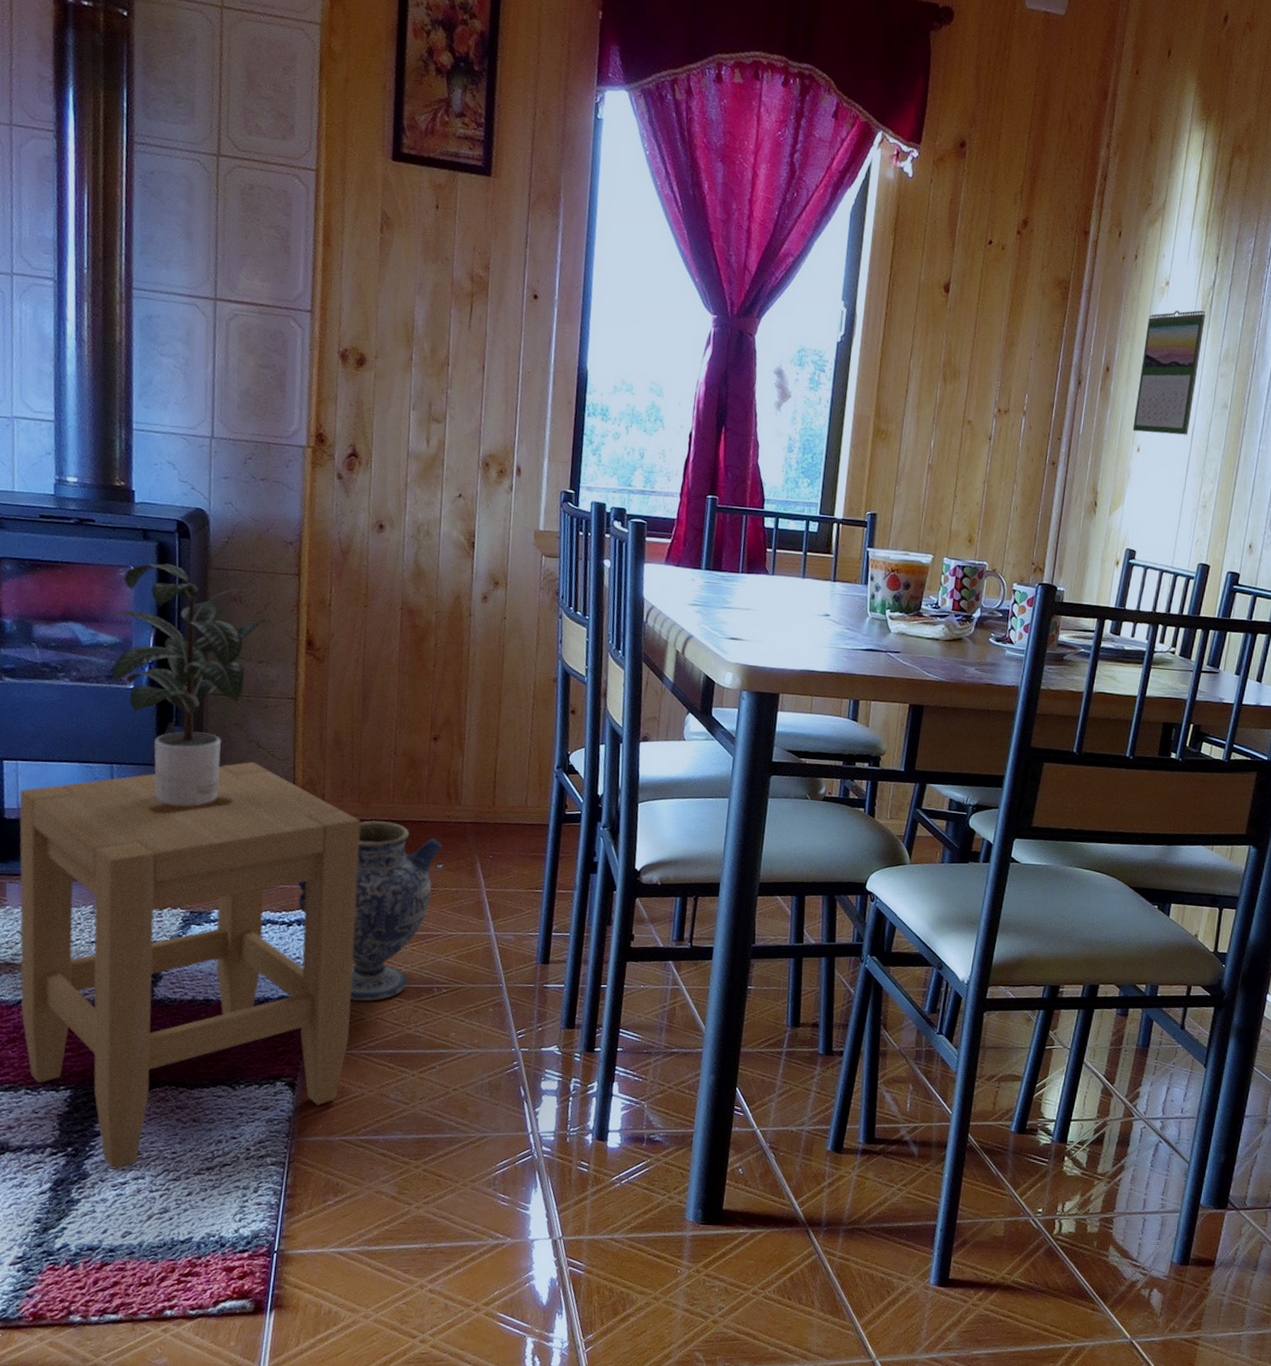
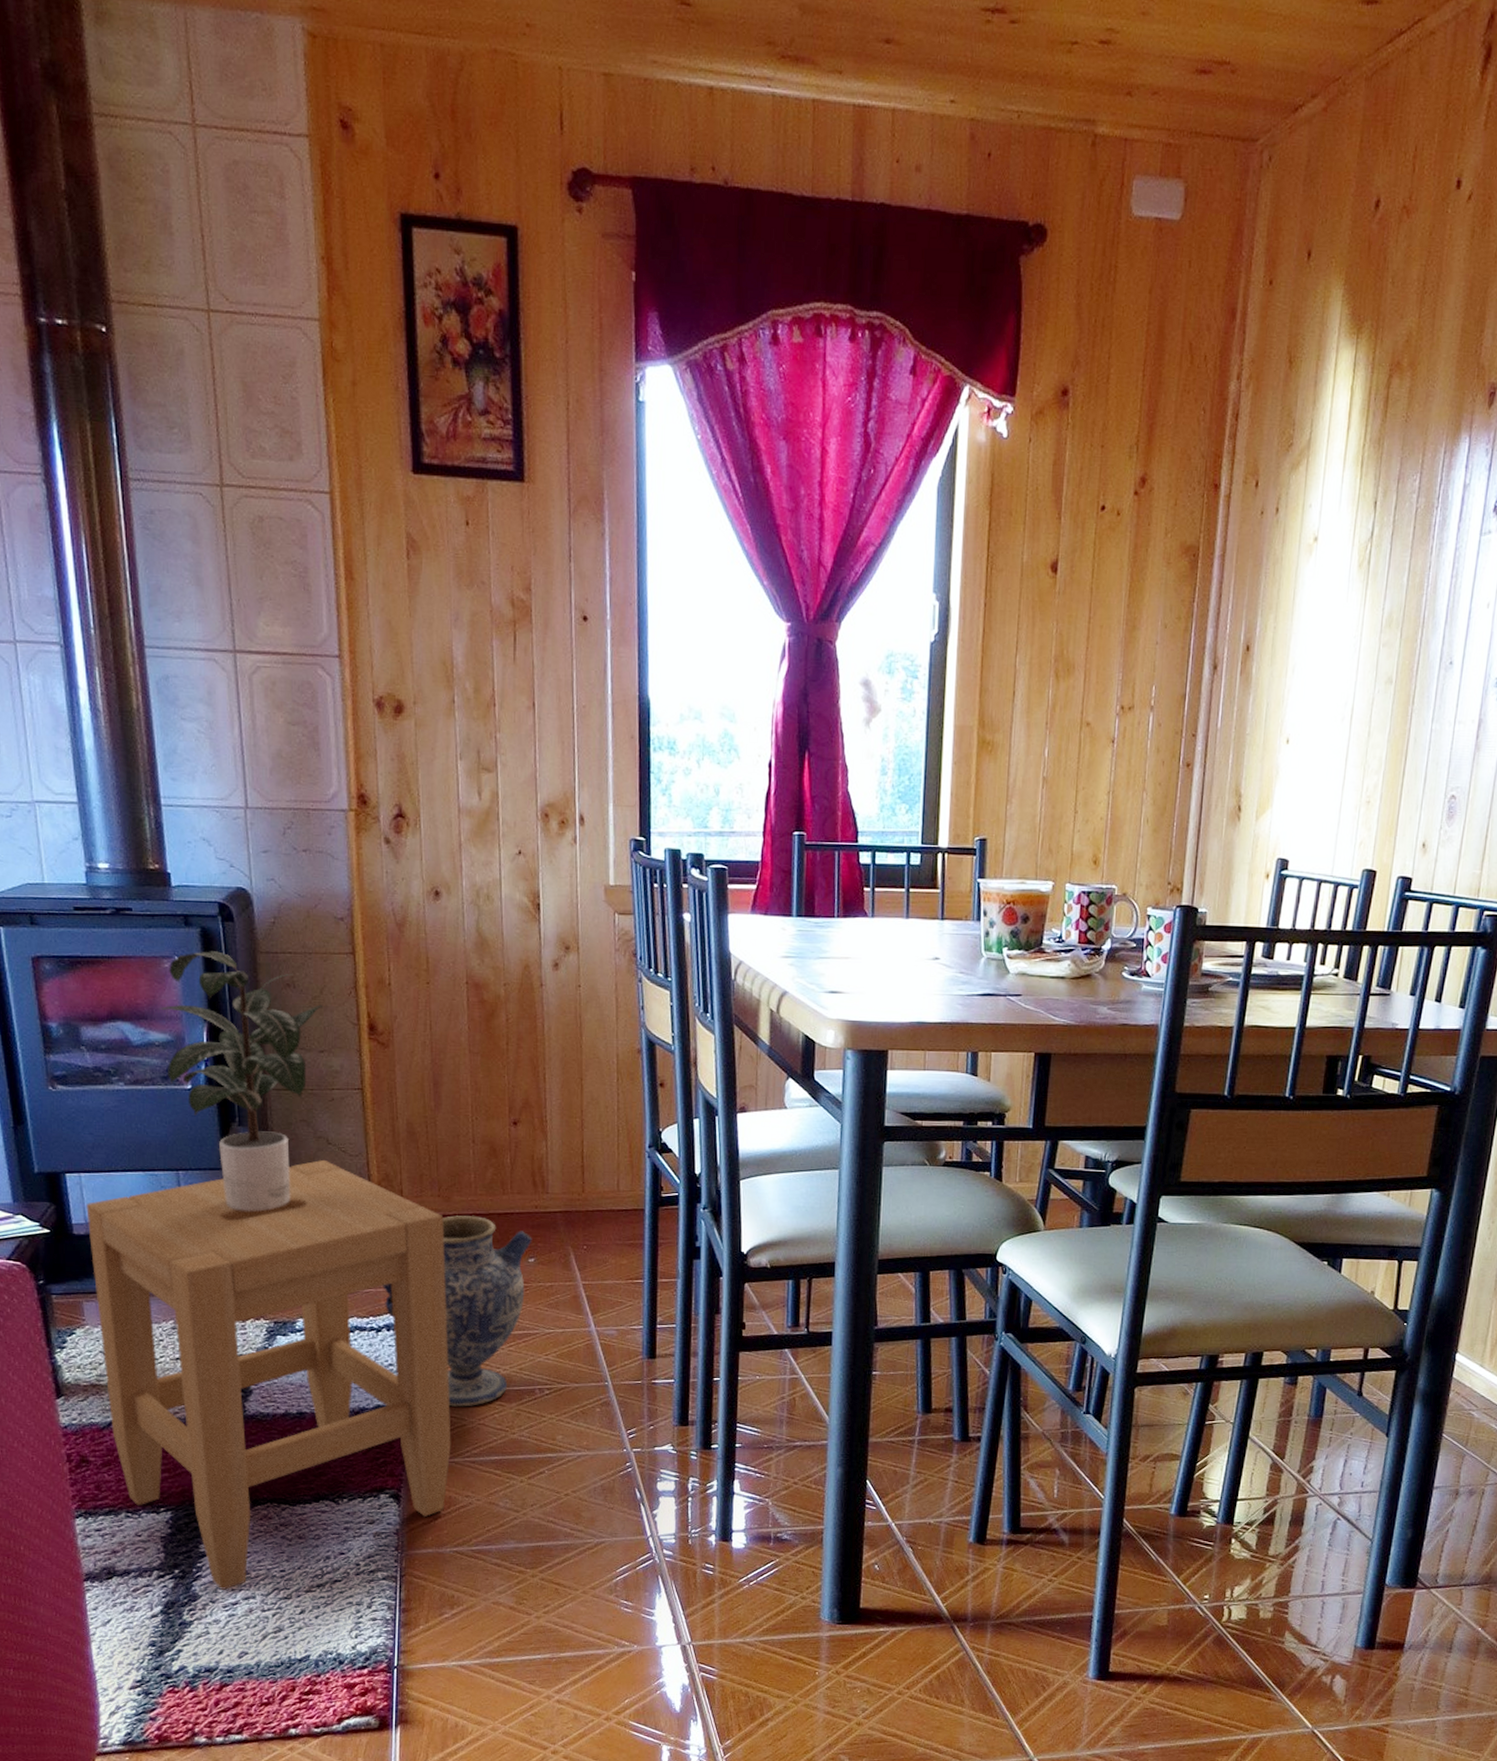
calendar: present [1132,310,1206,435] -> none [1279,568,1363,720]

